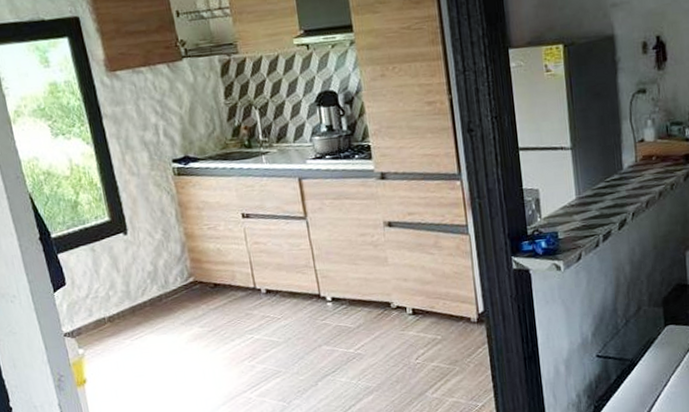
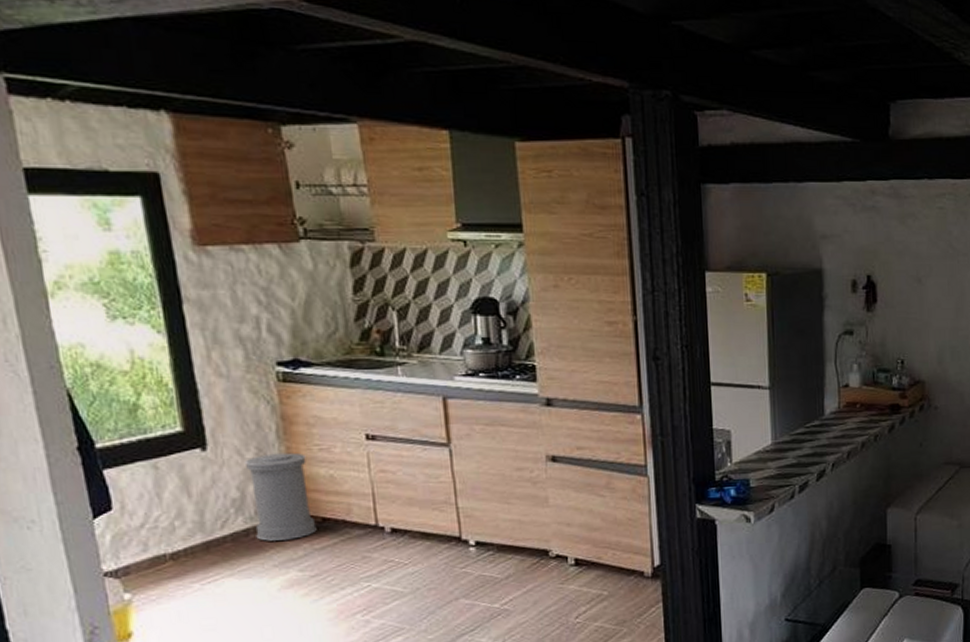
trash can: none [154,232,211,304] -> present [244,452,317,541]

